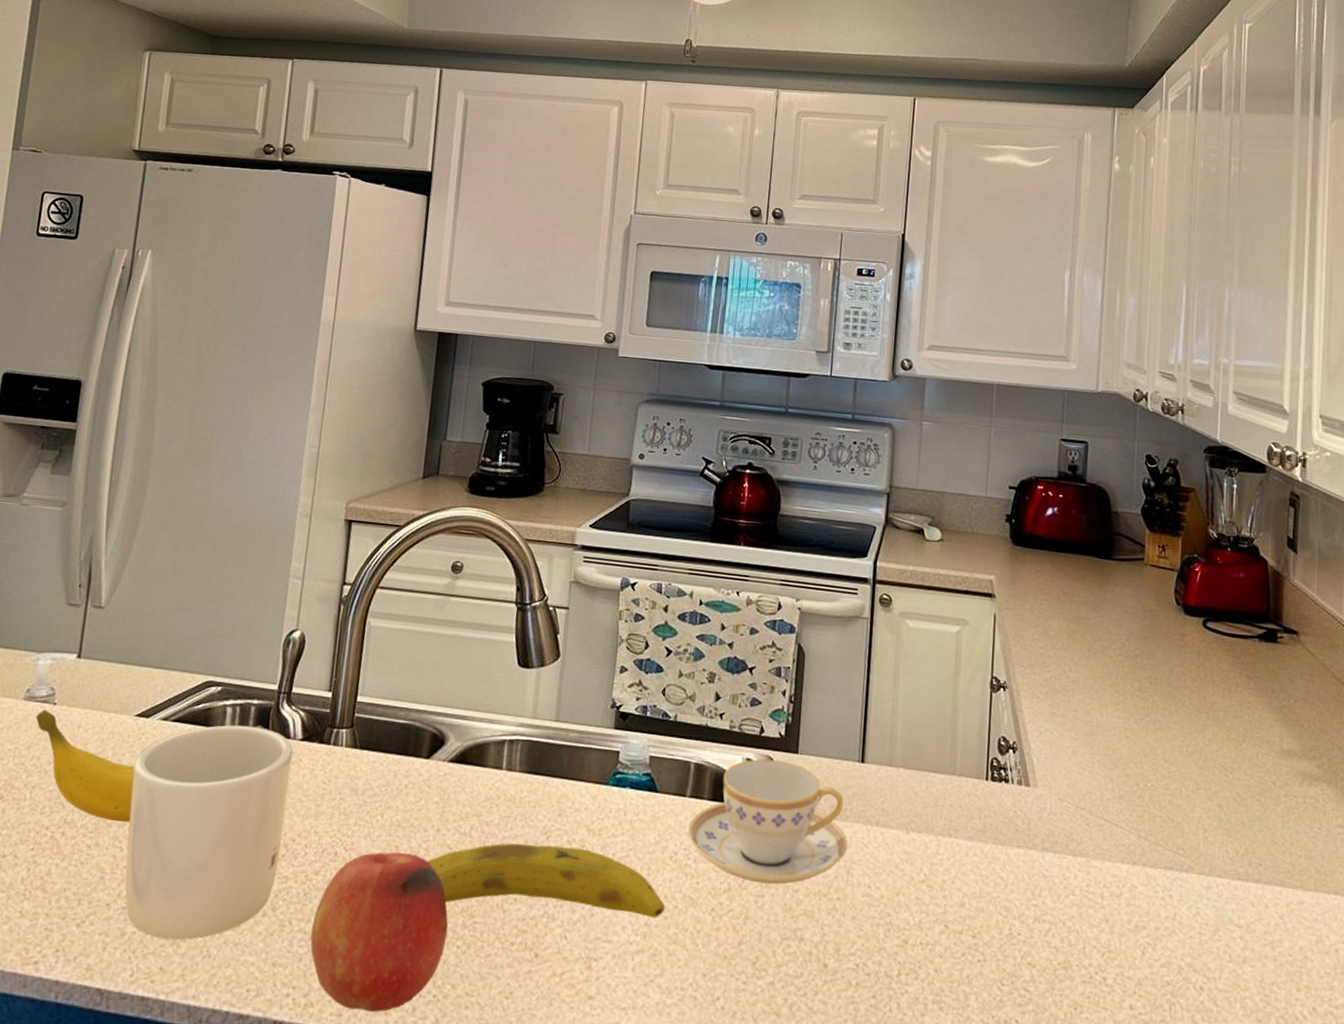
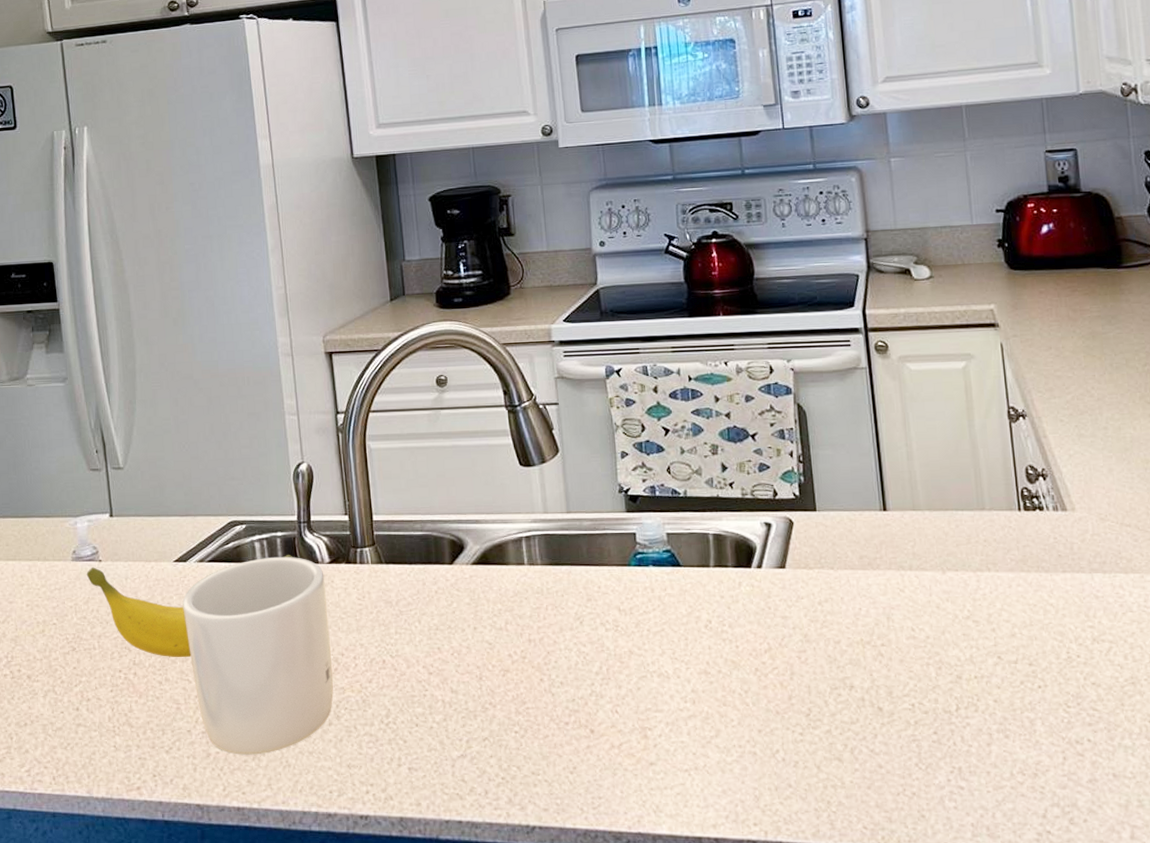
fruit: present [310,852,448,1013] -> none [376,653,504,799]
fruit: present [427,843,666,918] -> none [471,628,710,694]
teacup: present [688,759,848,884] -> none [718,520,884,640]

